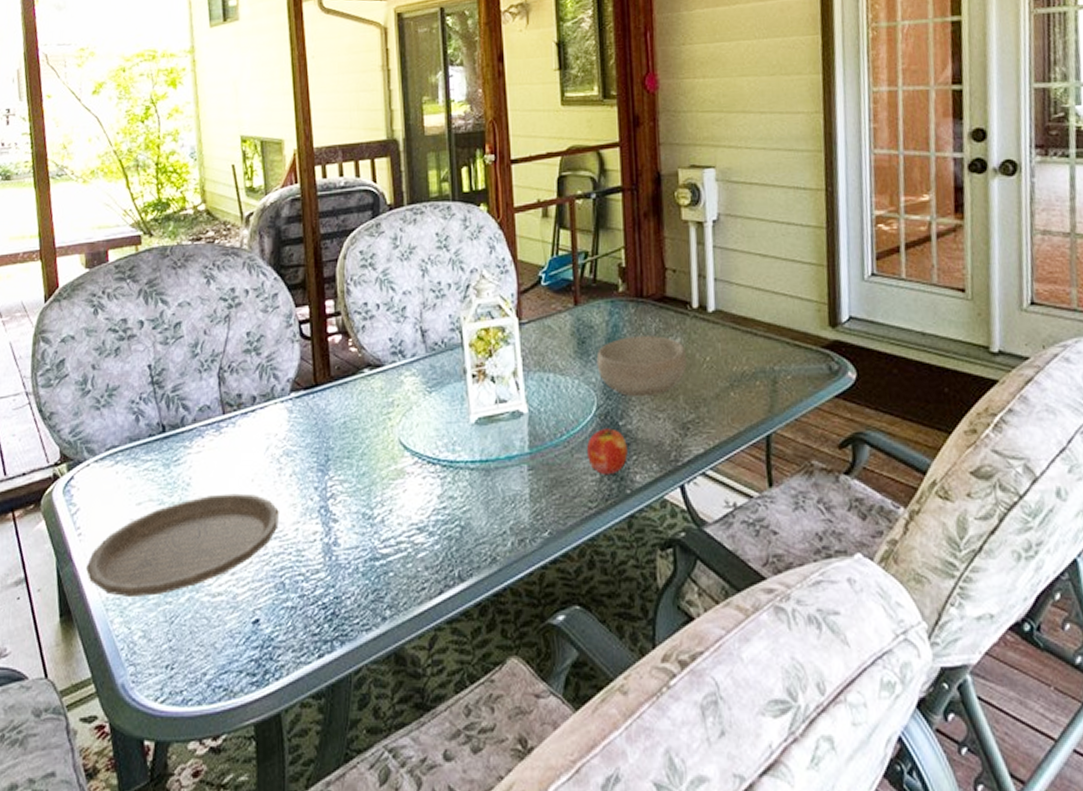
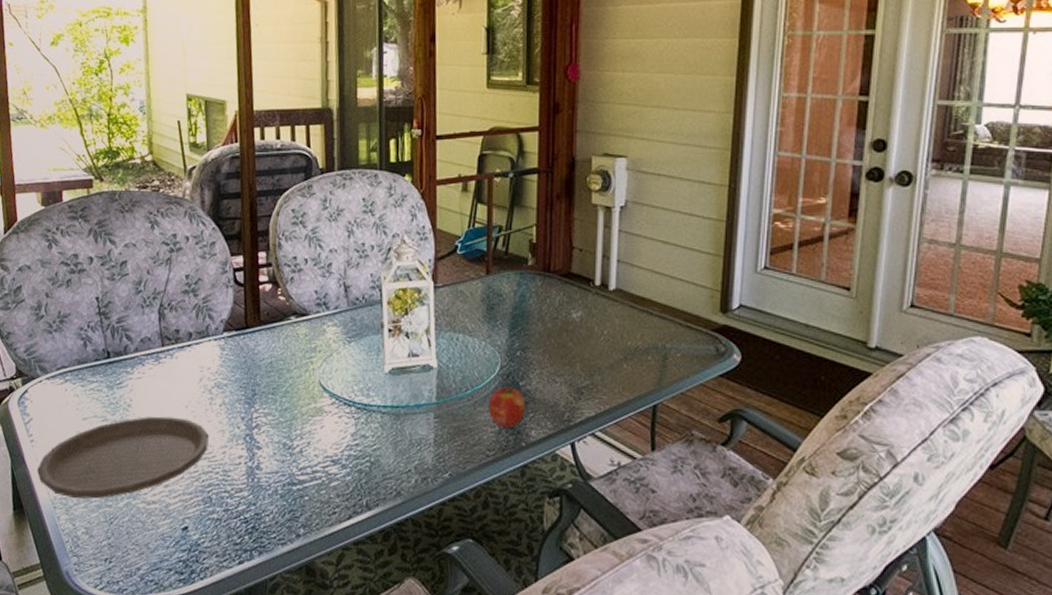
bowl: present [596,336,687,397] -> none [503,307,586,362]

